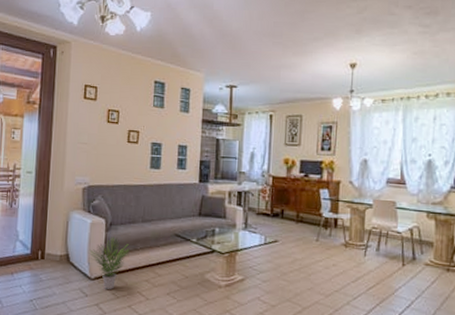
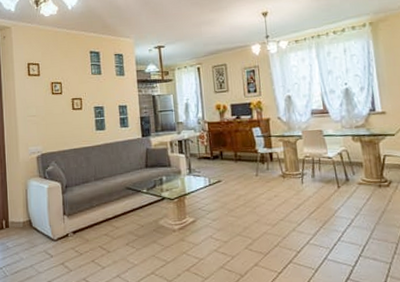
potted plant: present [89,237,130,289] -> none [49,198,87,248]

